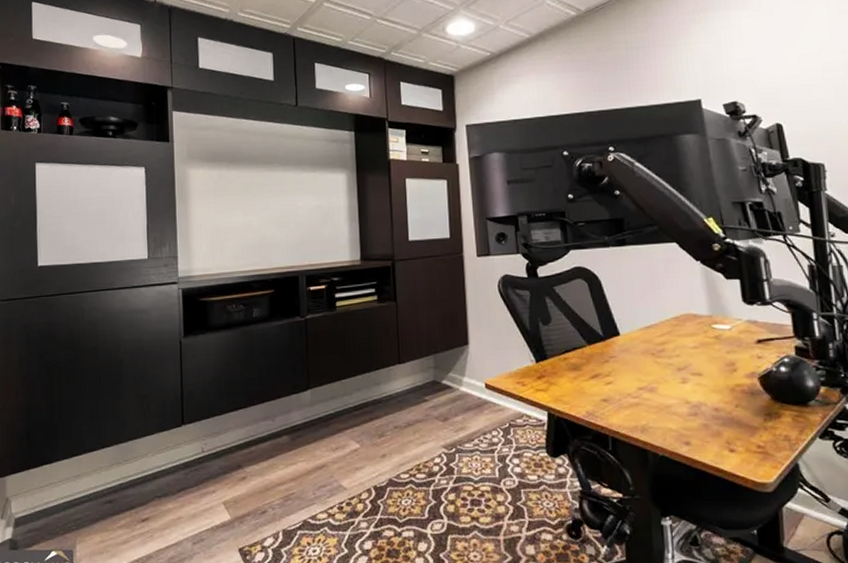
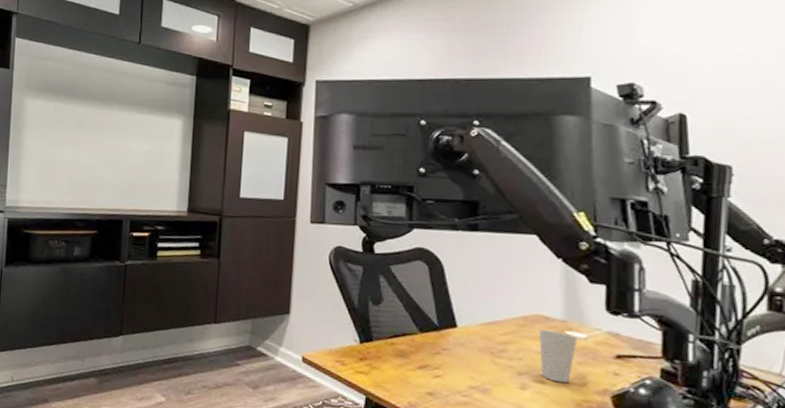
cup: none [690,326,723,372] -> present [539,329,577,383]

